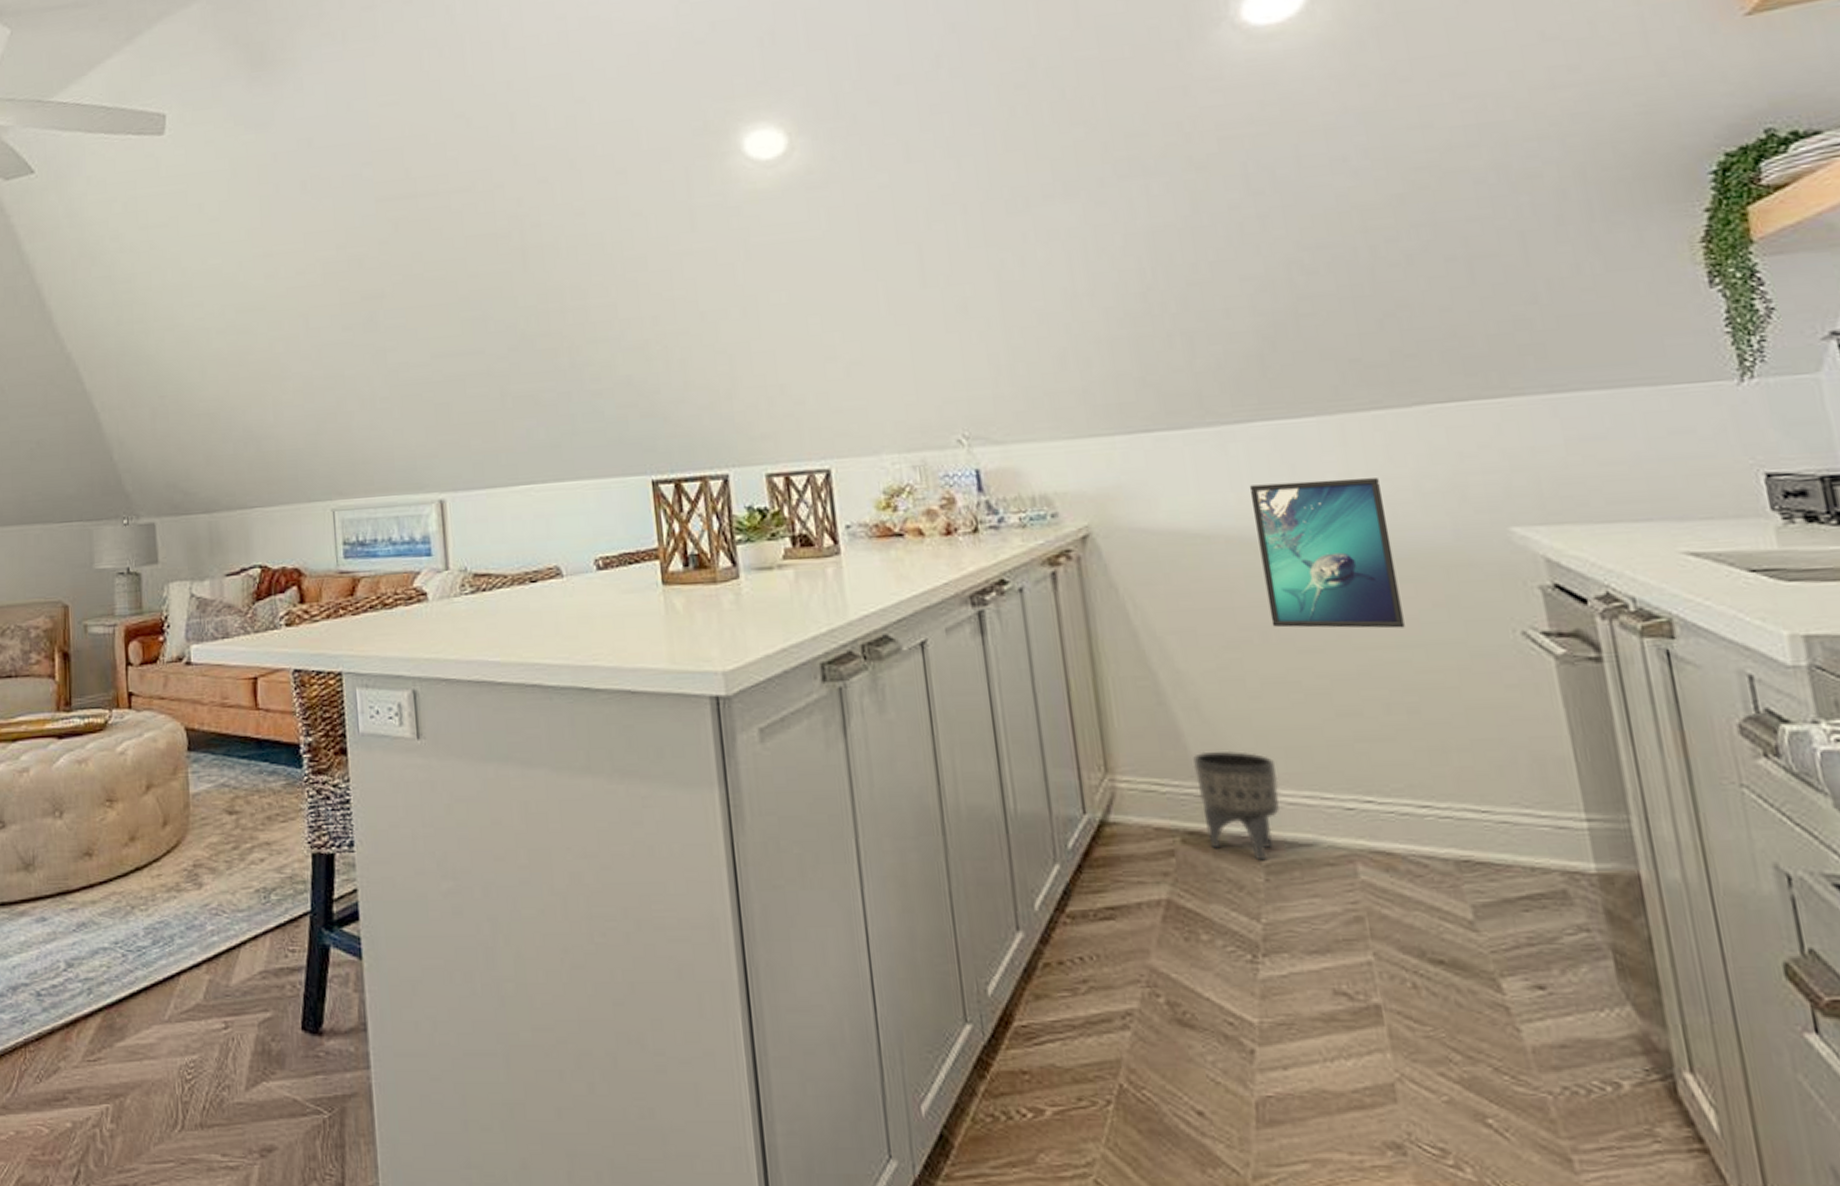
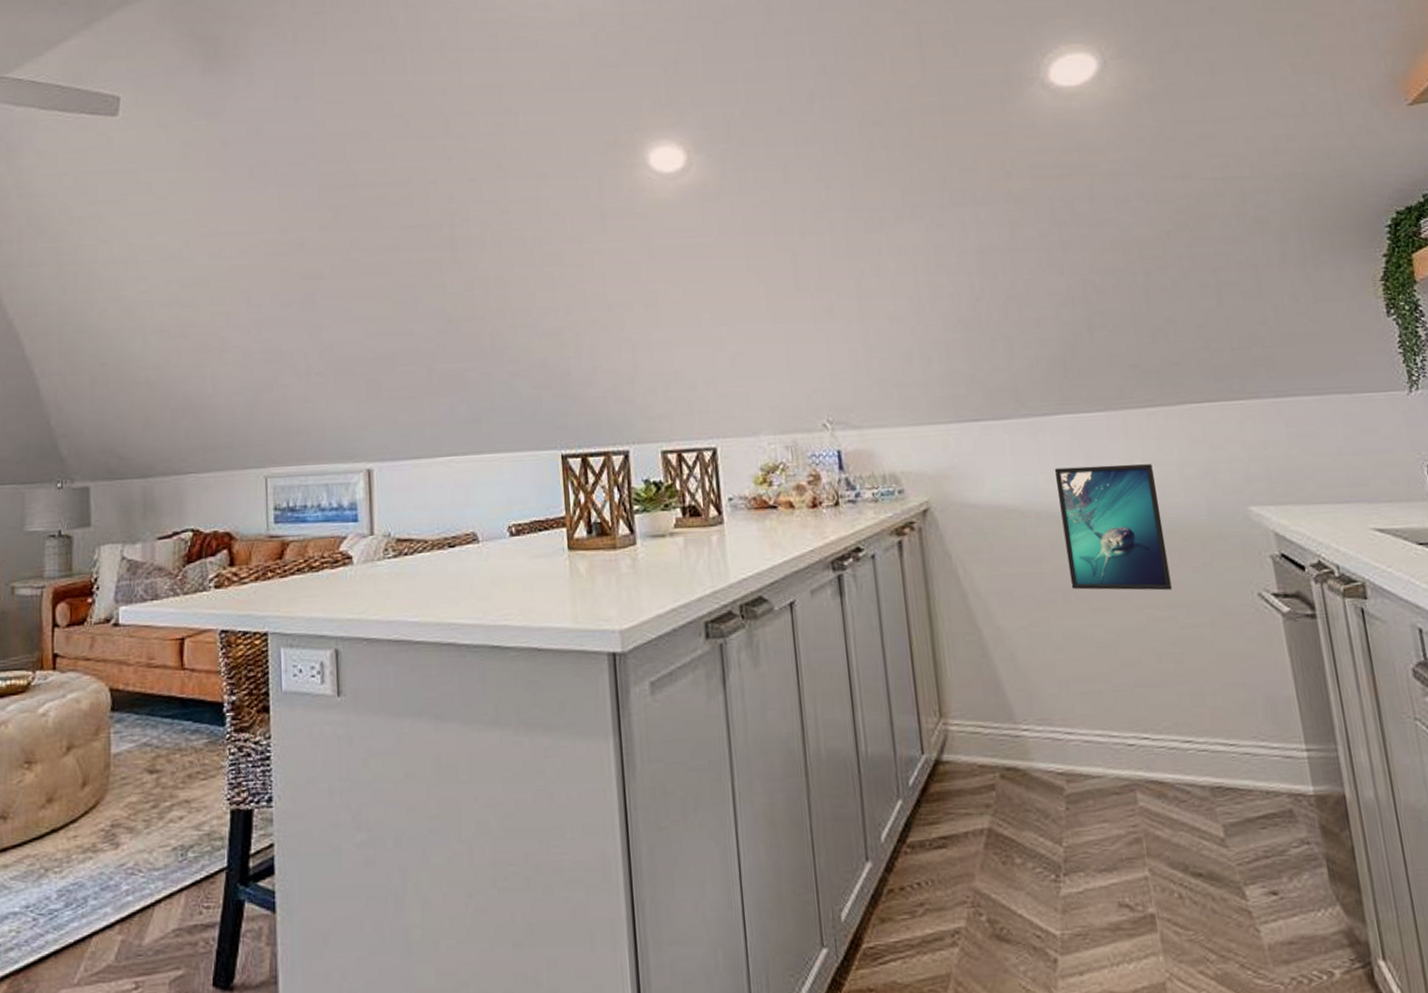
planter: present [1193,750,1280,861] -> none [1010,696,1077,792]

